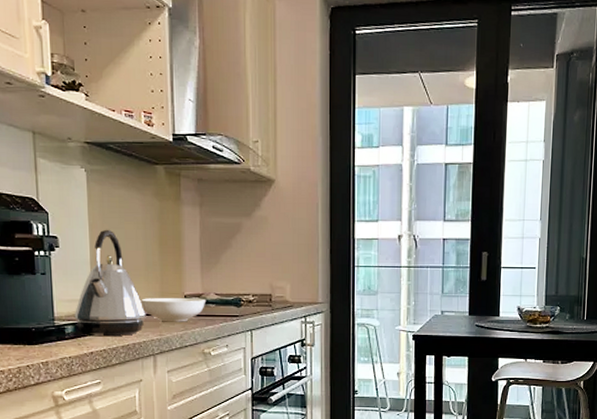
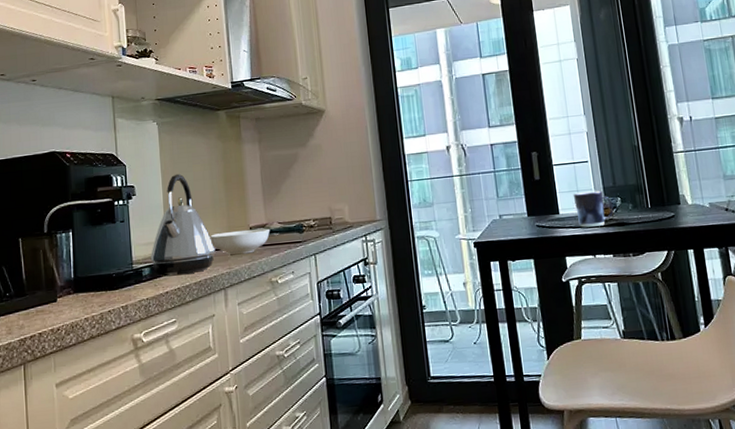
mug: none [515,297,552,332] -> present [573,190,613,228]

